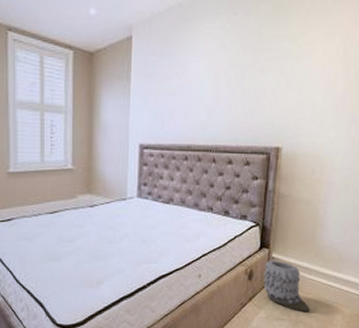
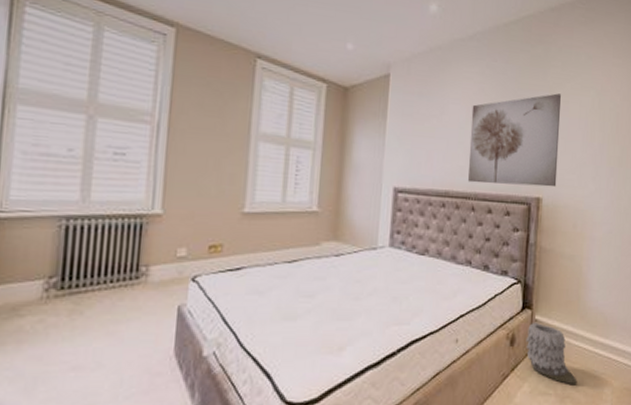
wall art: none [209,43,304,137] -> present [468,93,561,188]

